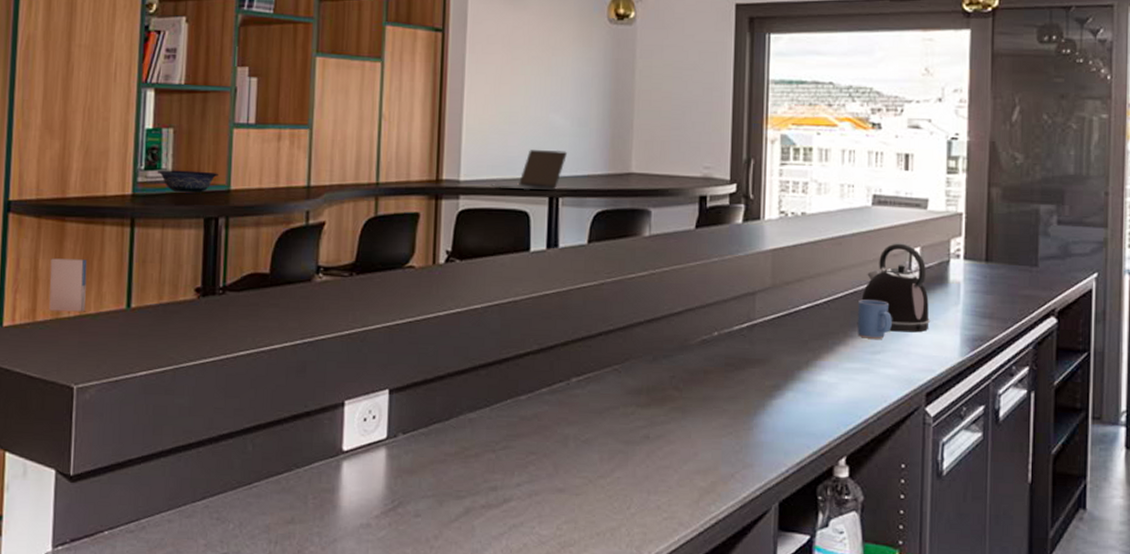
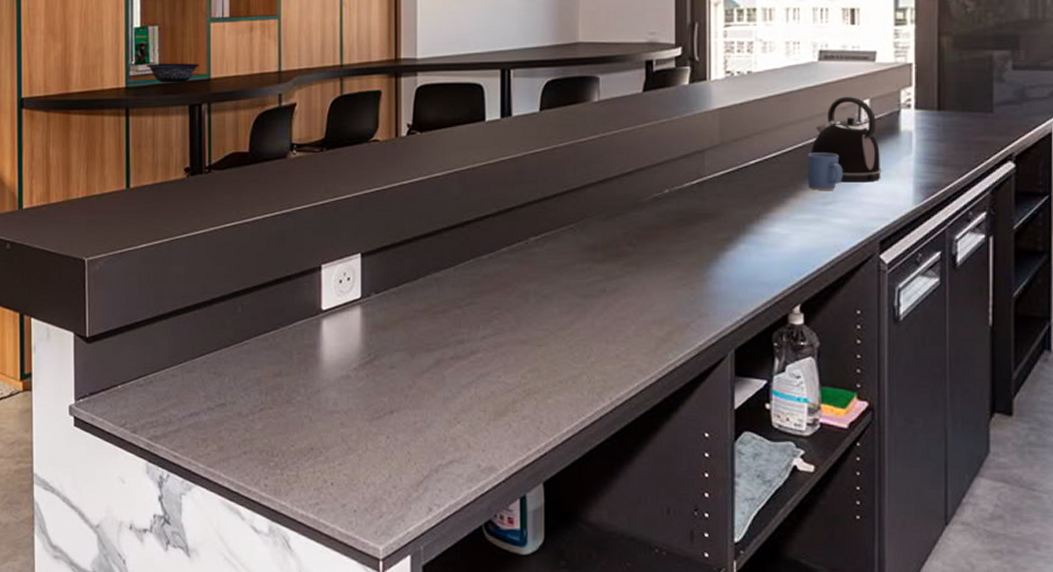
book: present [49,258,88,312] -> none [59,147,91,193]
laptop: present [490,150,567,191] -> none [445,25,516,64]

